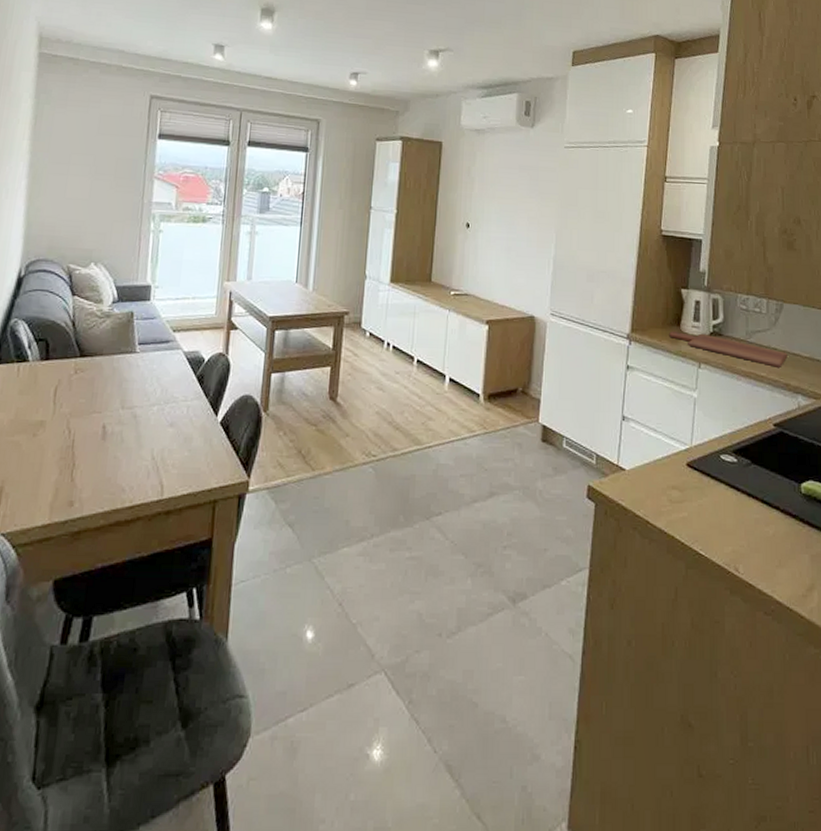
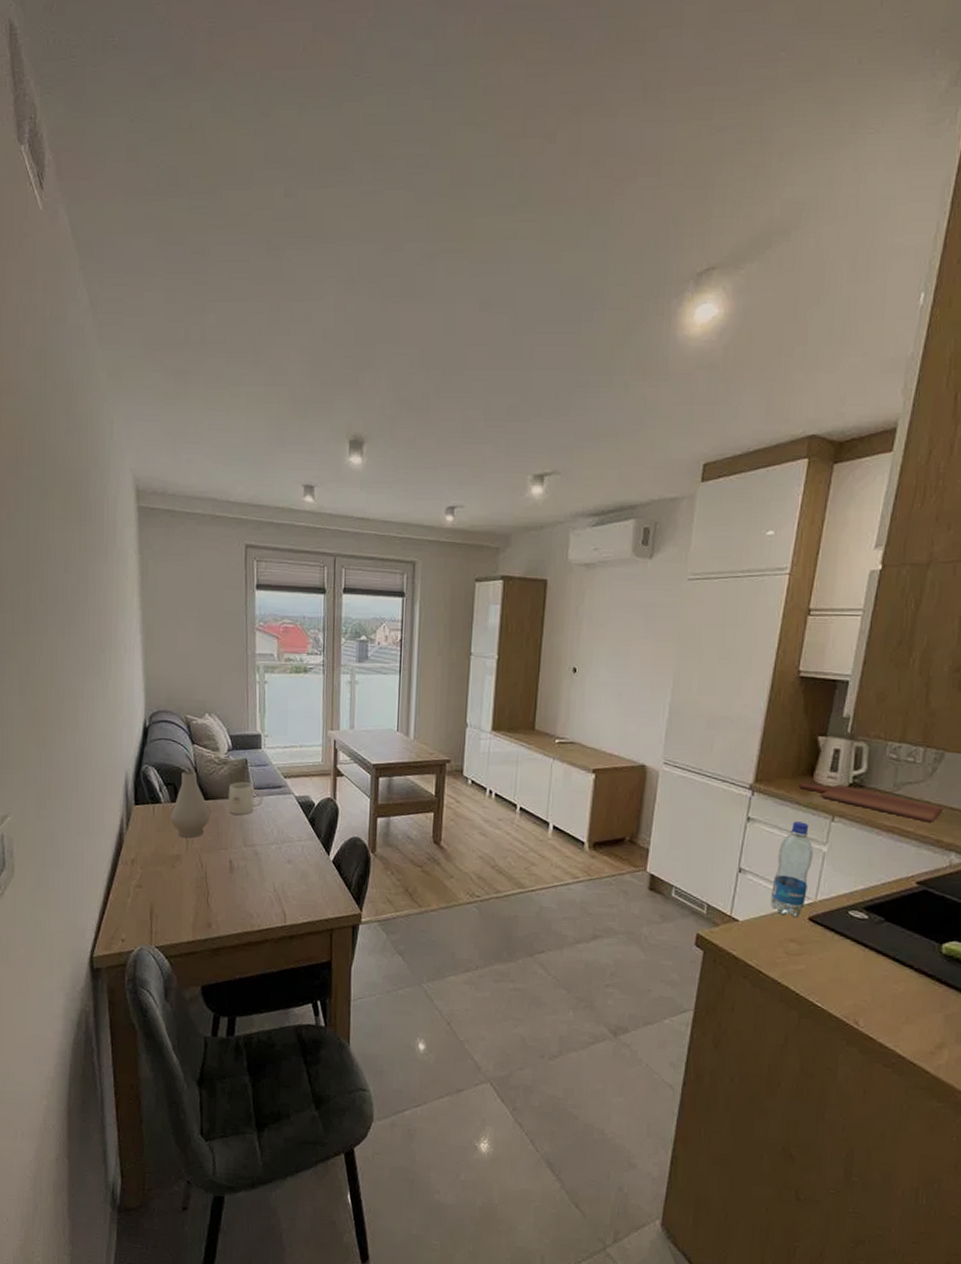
vase: none [36,325,86,401] -> present [169,771,211,838]
mug: none [107,336,148,373] -> present [228,782,263,815]
bottle: none [652,369,686,464] -> present [770,821,814,918]

